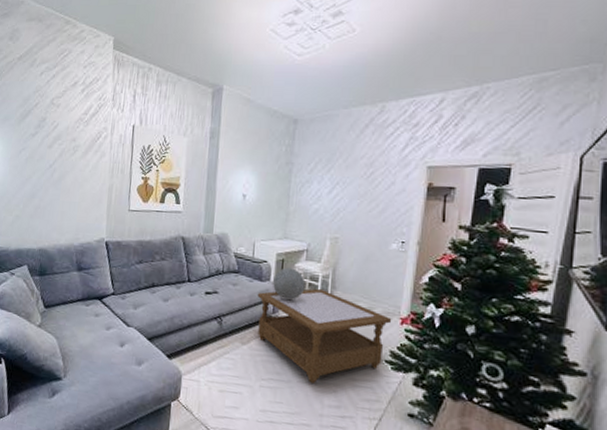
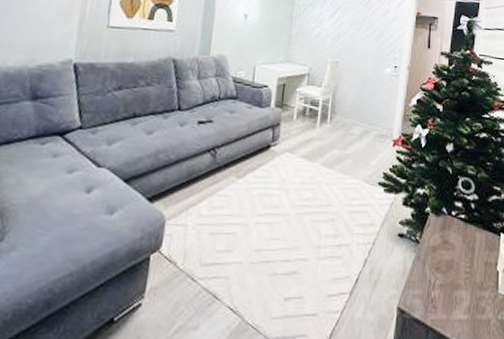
coffee table: present [258,289,392,384] -> none [255,114,386,214]
decorative sphere: present [273,267,306,301] -> none [273,92,306,127]

